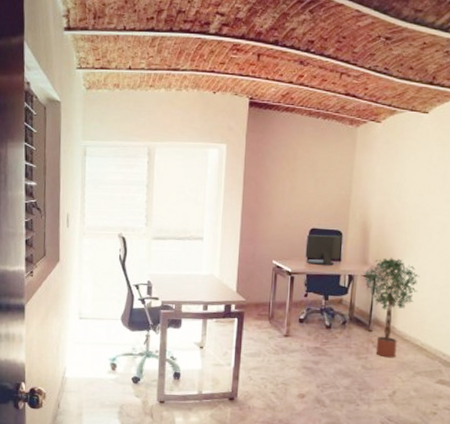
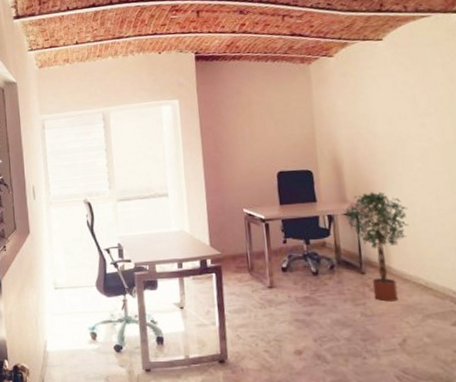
monitor: present [305,235,342,266] -> none [274,176,316,209]

